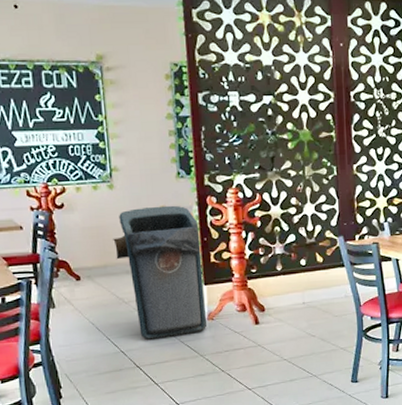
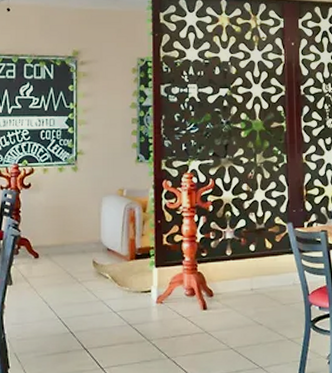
trash can: present [113,205,207,341] -> none [73,188,156,322]

